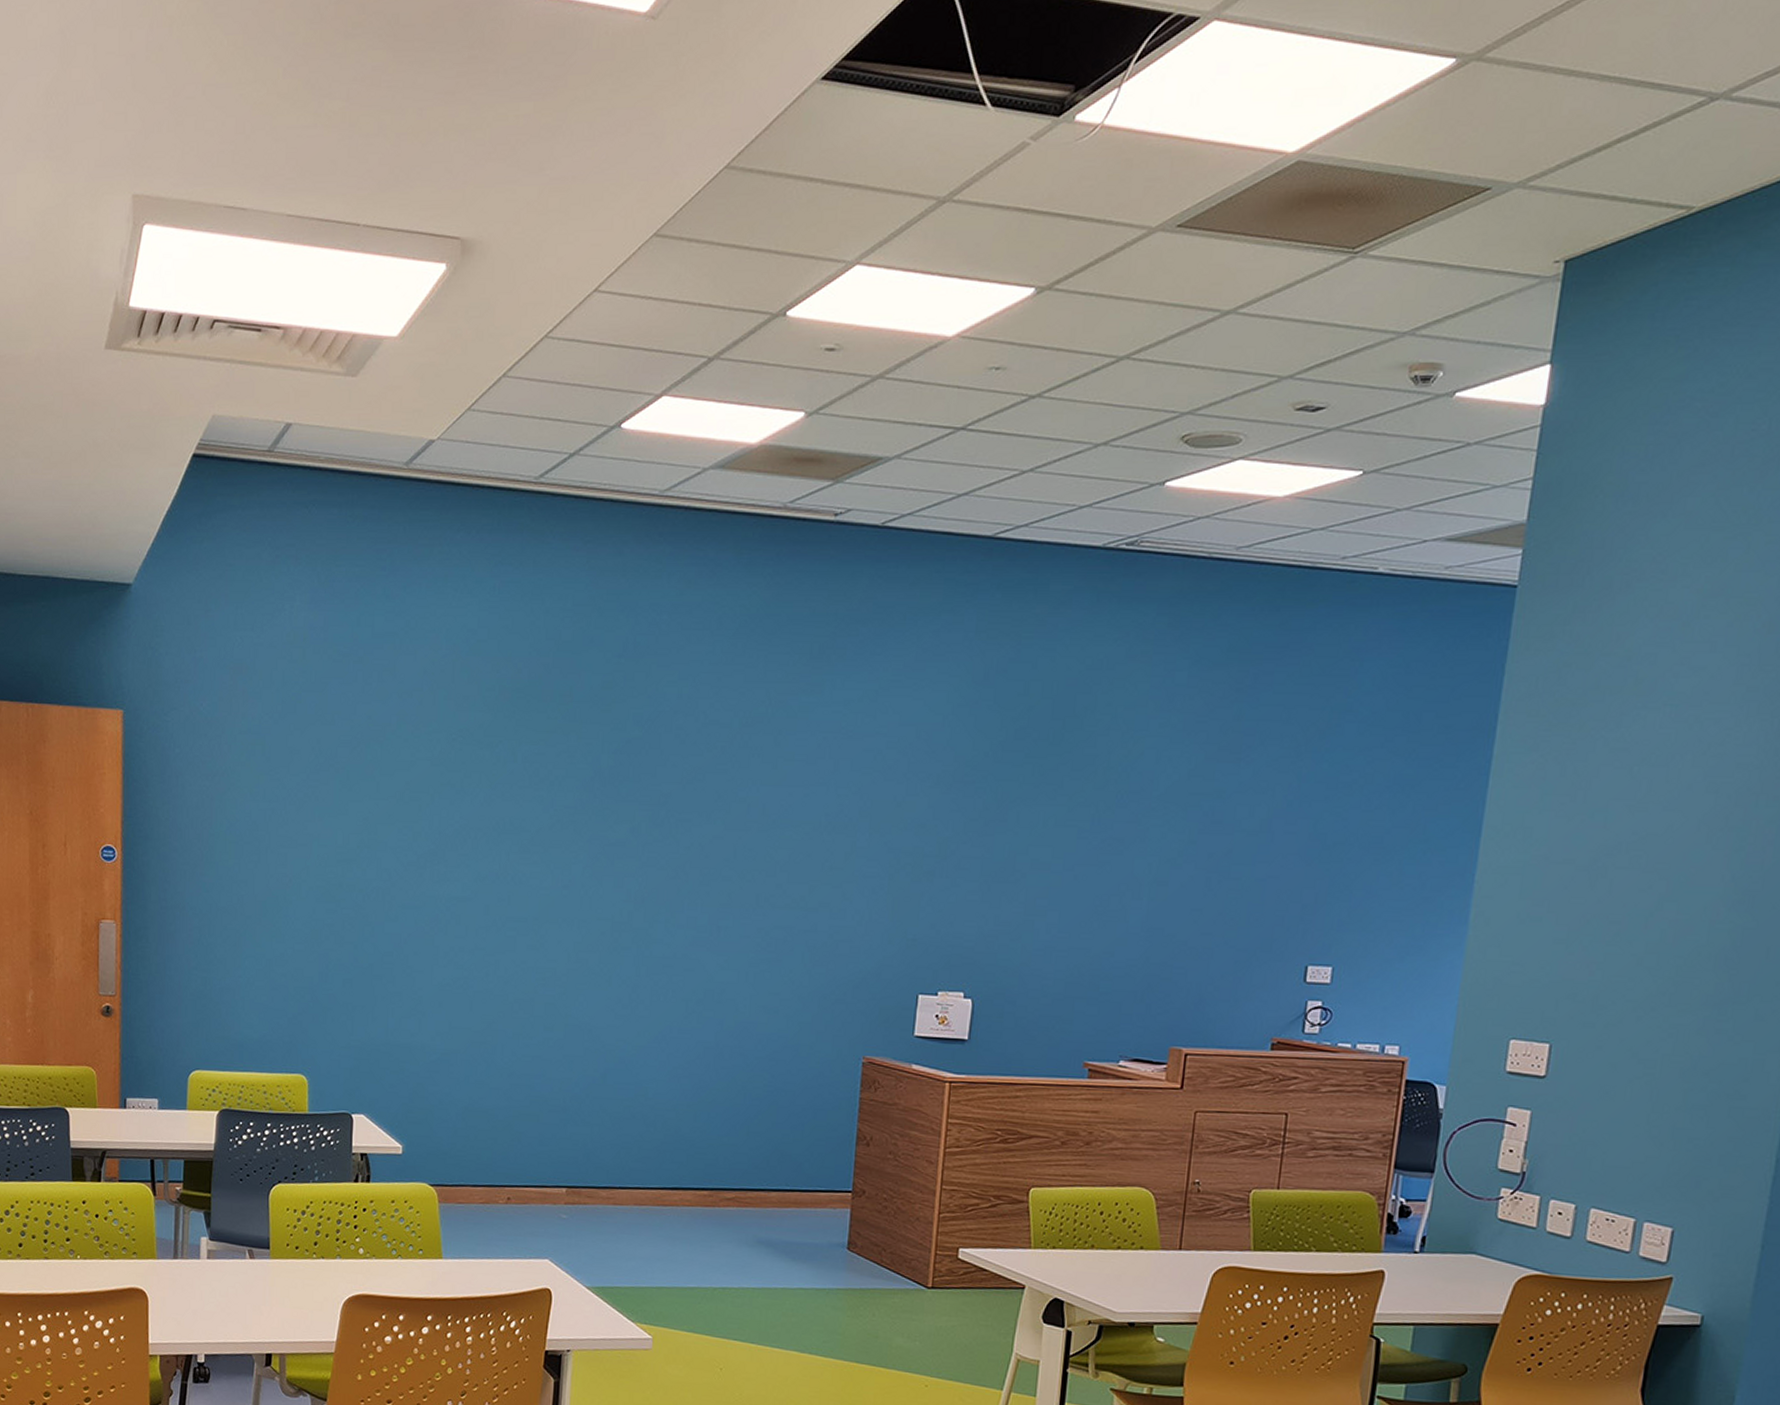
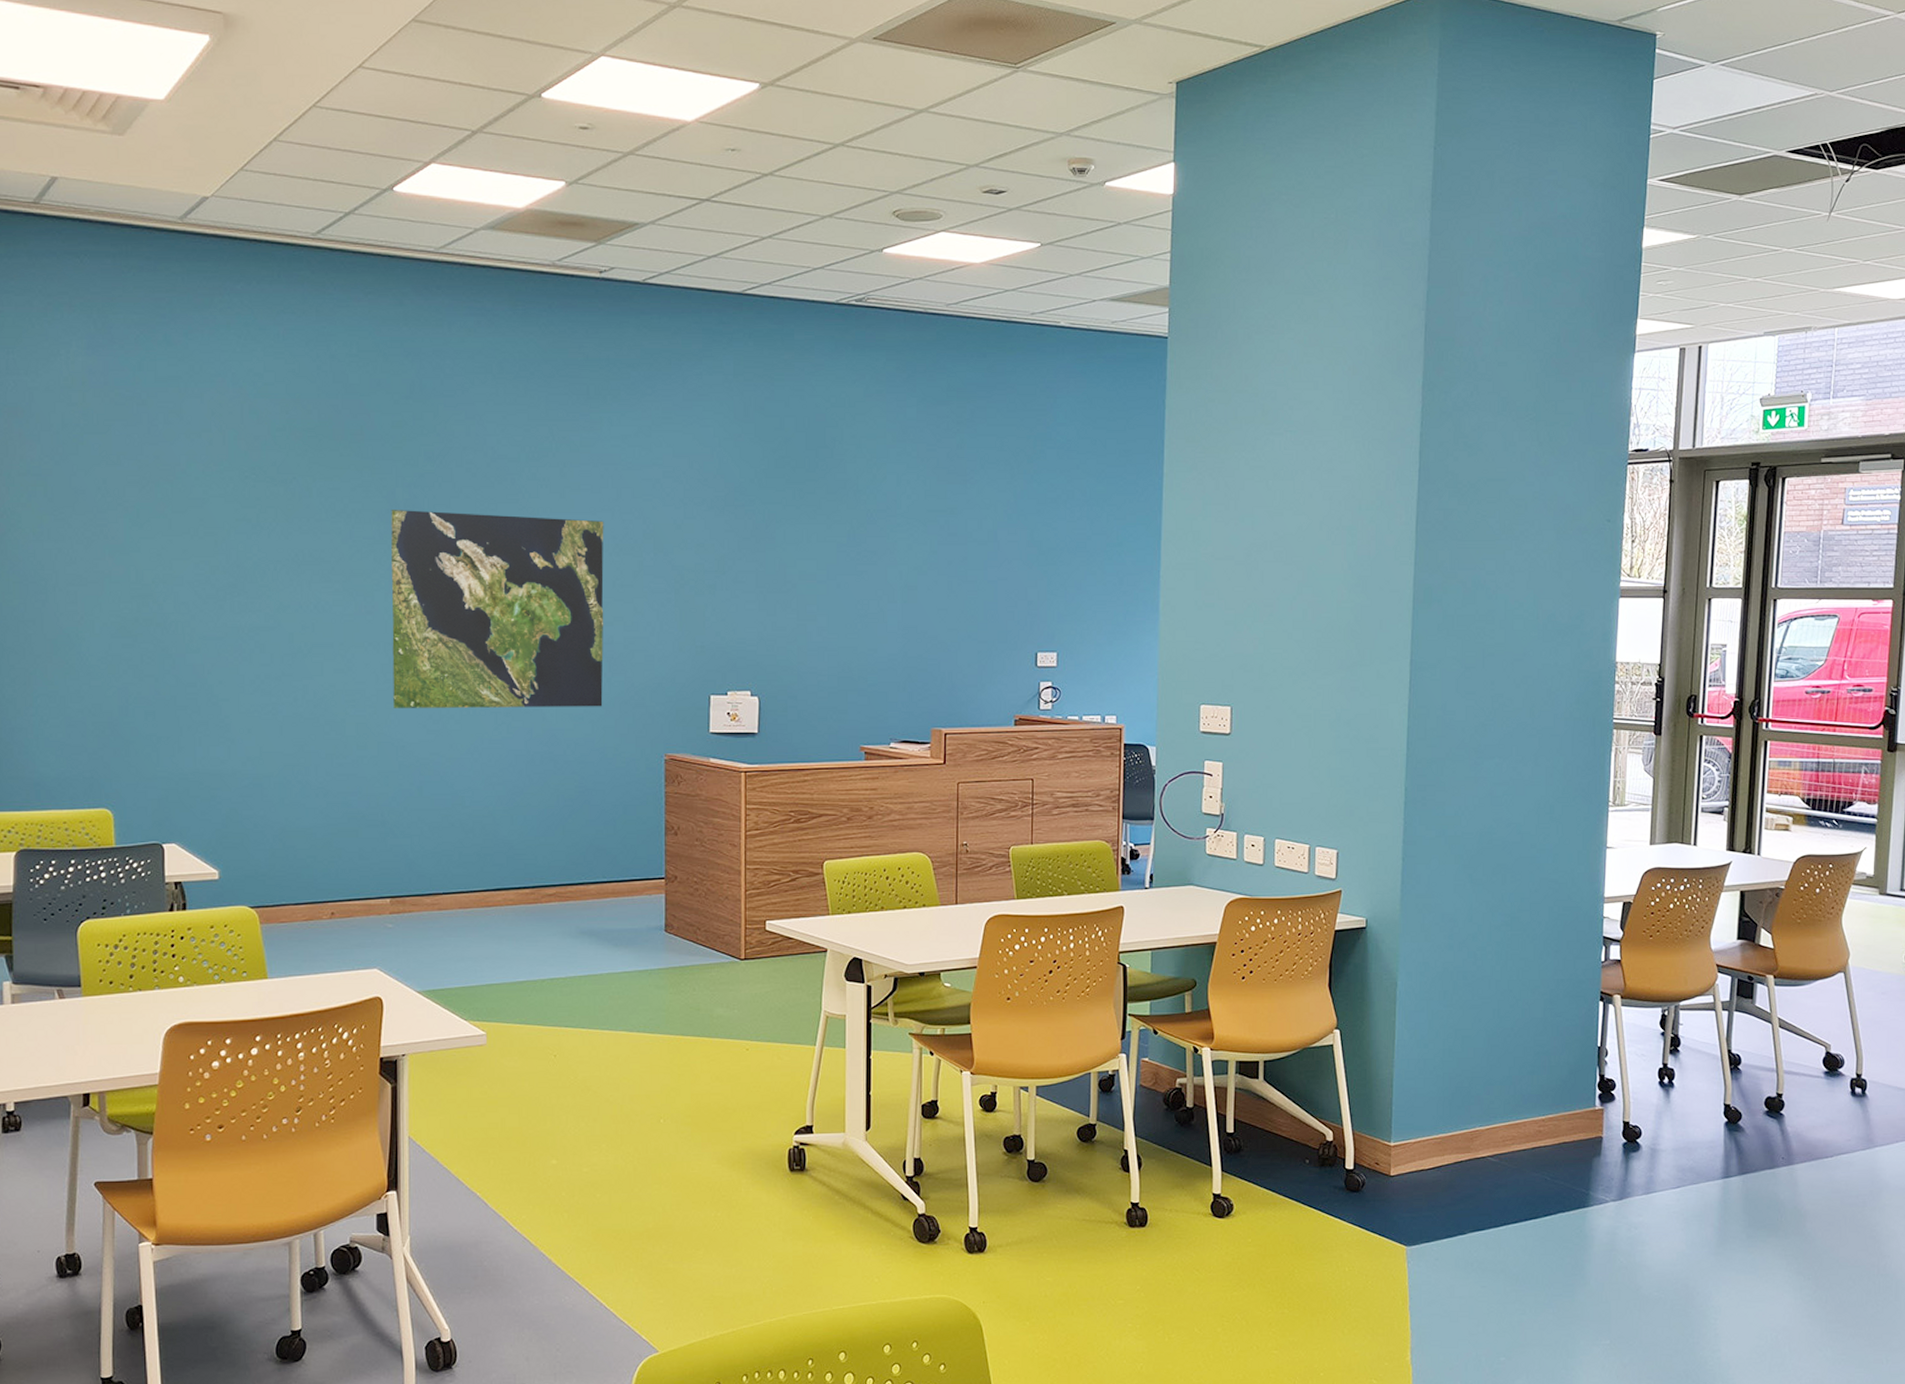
world map: none [583,778,817,1001] -> present [390,510,604,708]

